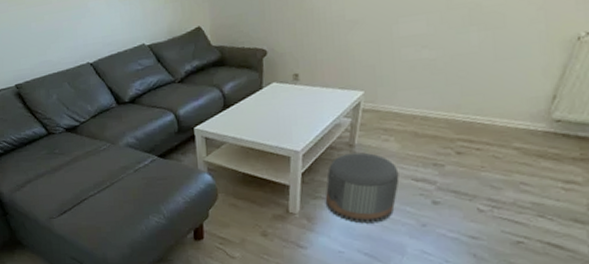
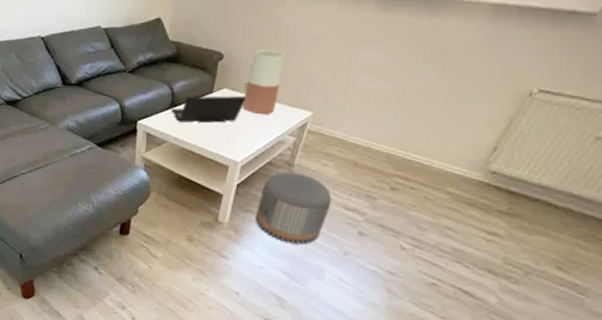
laptop: none [224,86,297,123] -> present [170,95,247,124]
vase: none [293,38,328,103] -> present [243,49,285,115]

